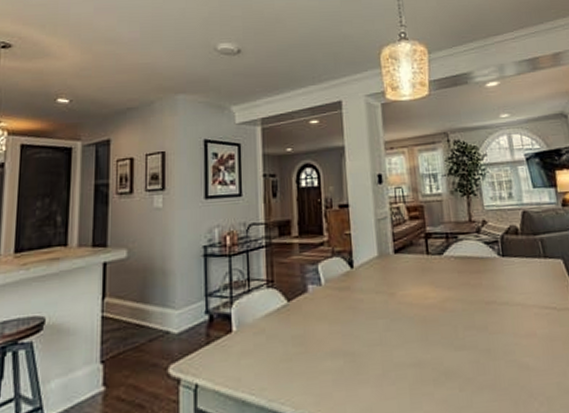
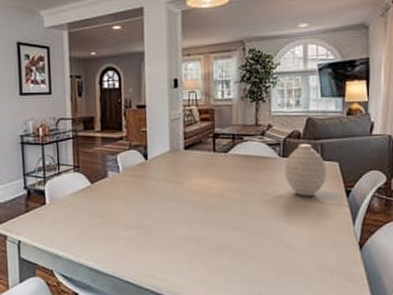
vase: none [505,239,553,302] -> present [284,143,327,196]

